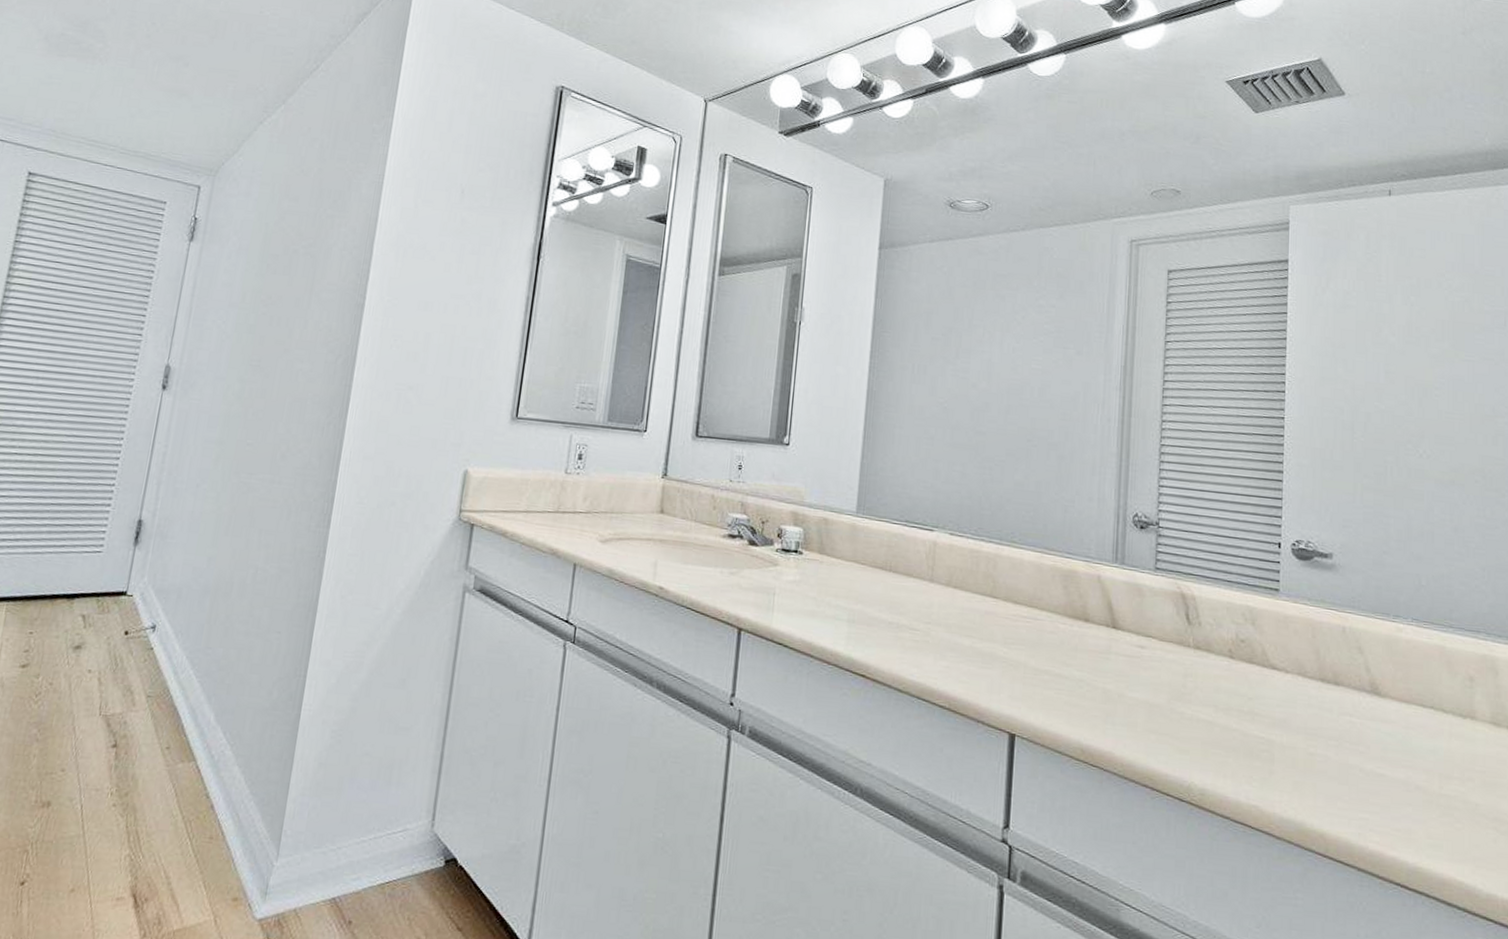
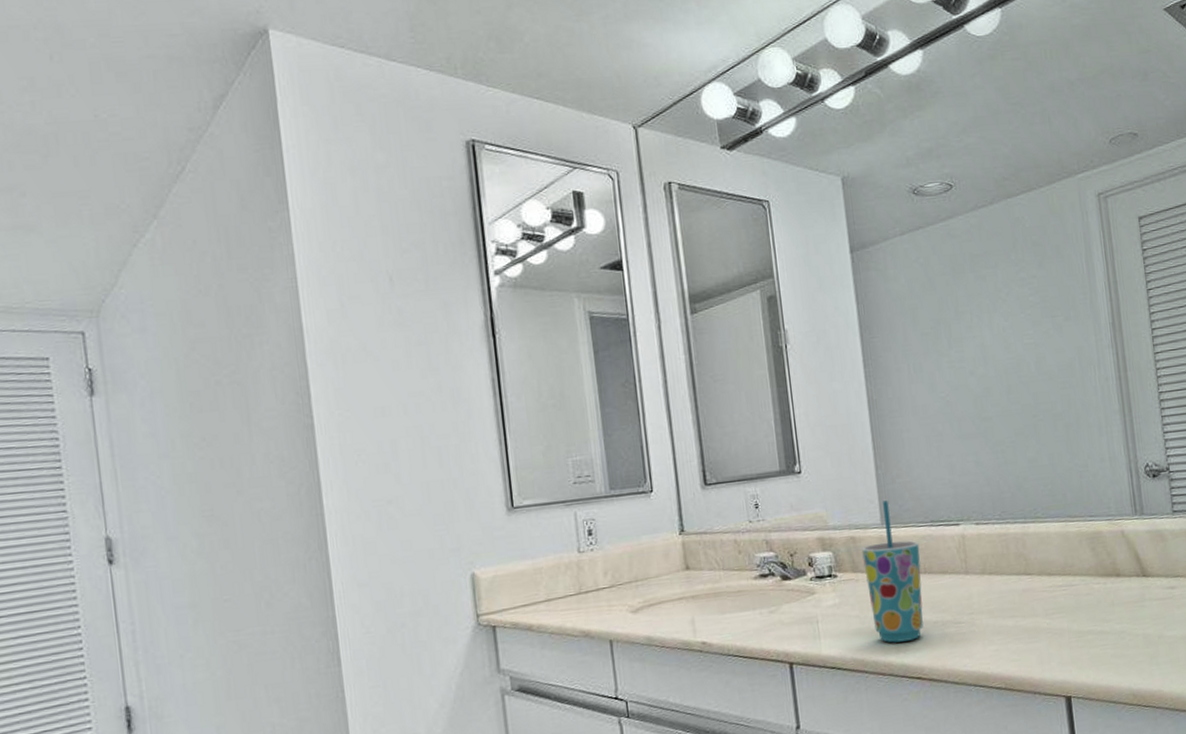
cup: none [829,490,890,636] -> present [862,500,924,643]

